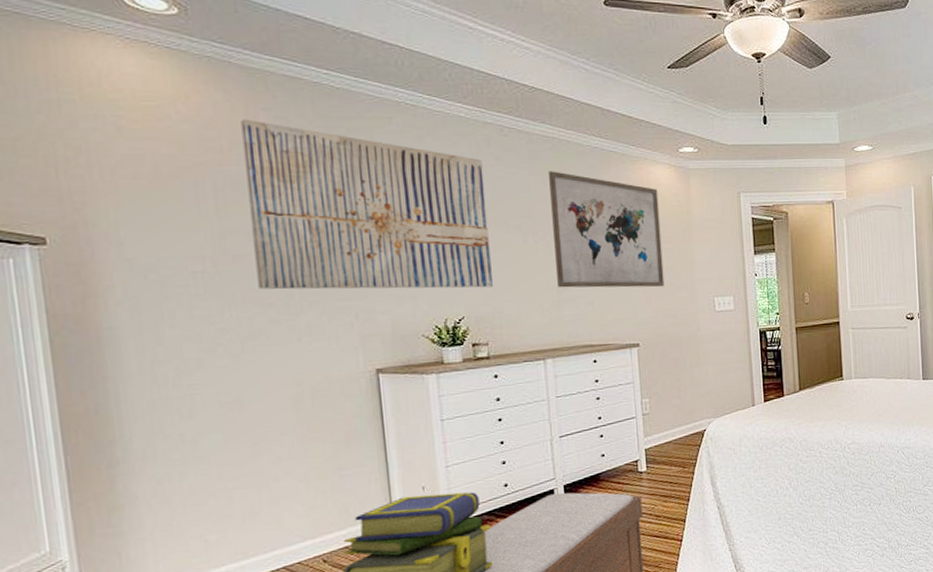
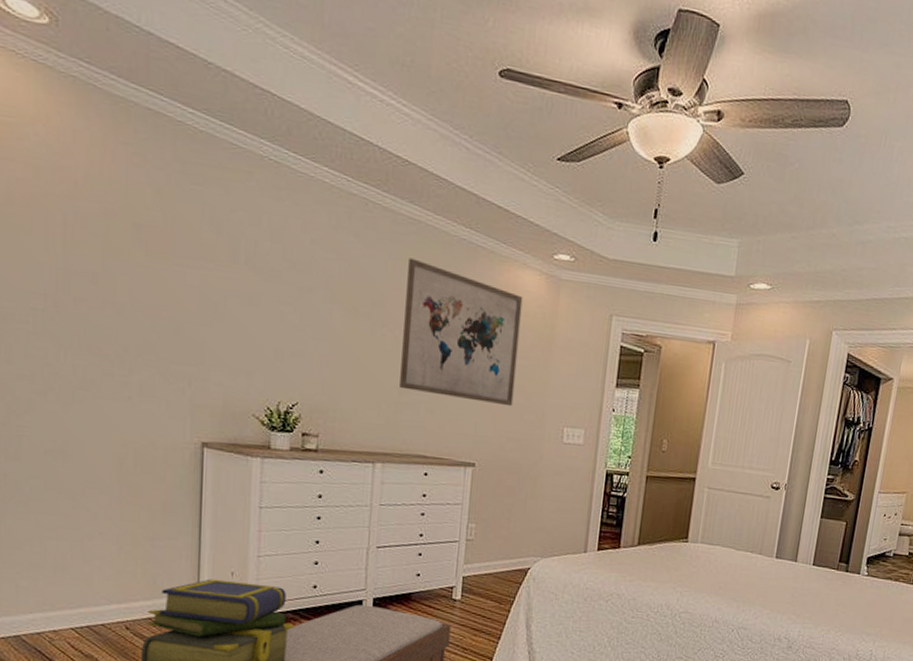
wall art: present [241,119,493,290] -> none [96,151,341,376]

